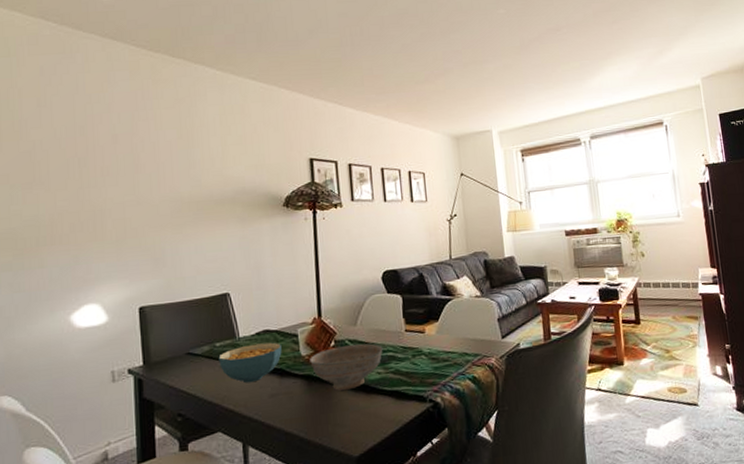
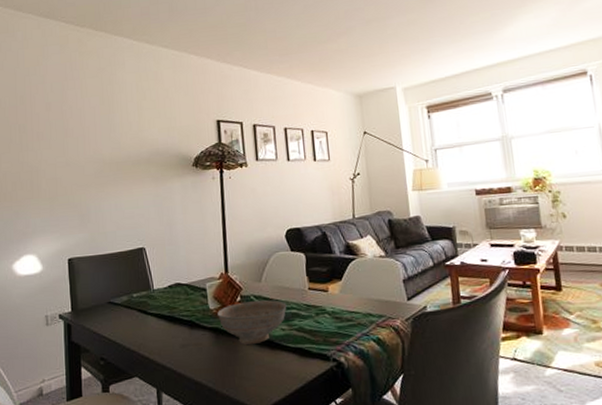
cereal bowl: present [218,342,282,384] -> none [135,295,192,333]

